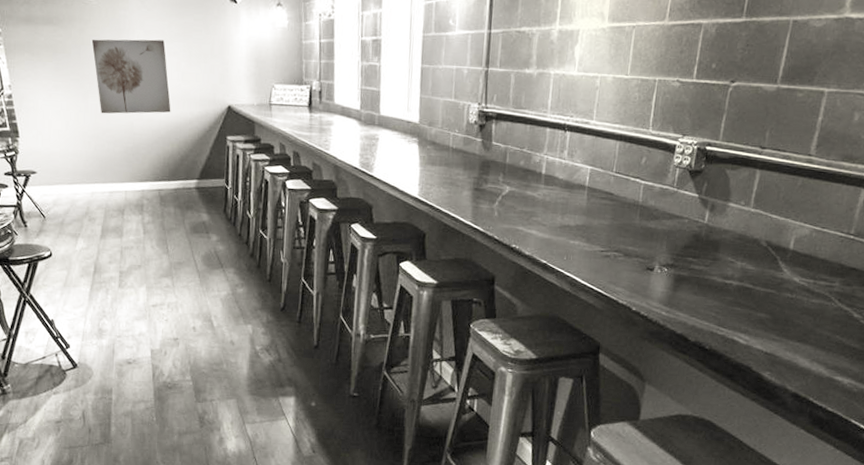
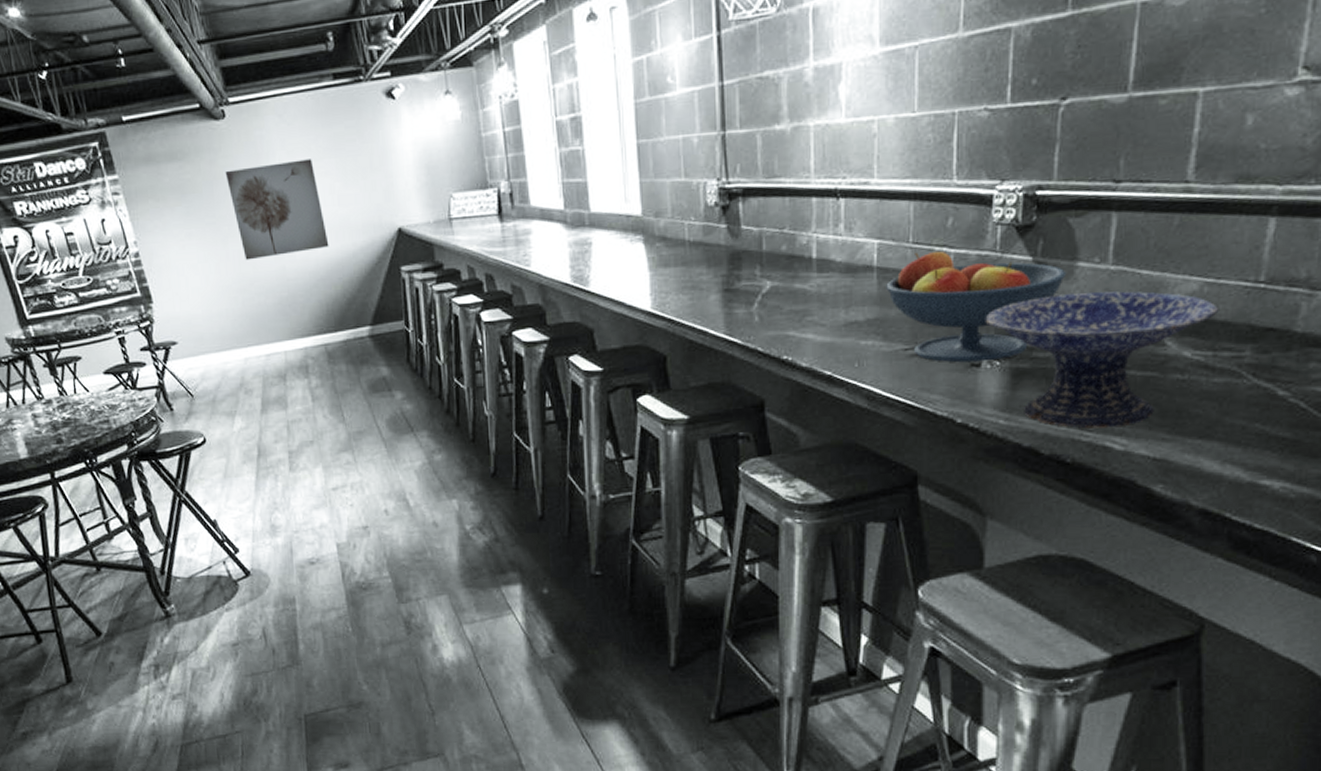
fruit bowl: none [593,179,721,267] -> present [886,250,1067,363]
decorative bowl: none [660,225,822,327] -> present [985,291,1220,429]

